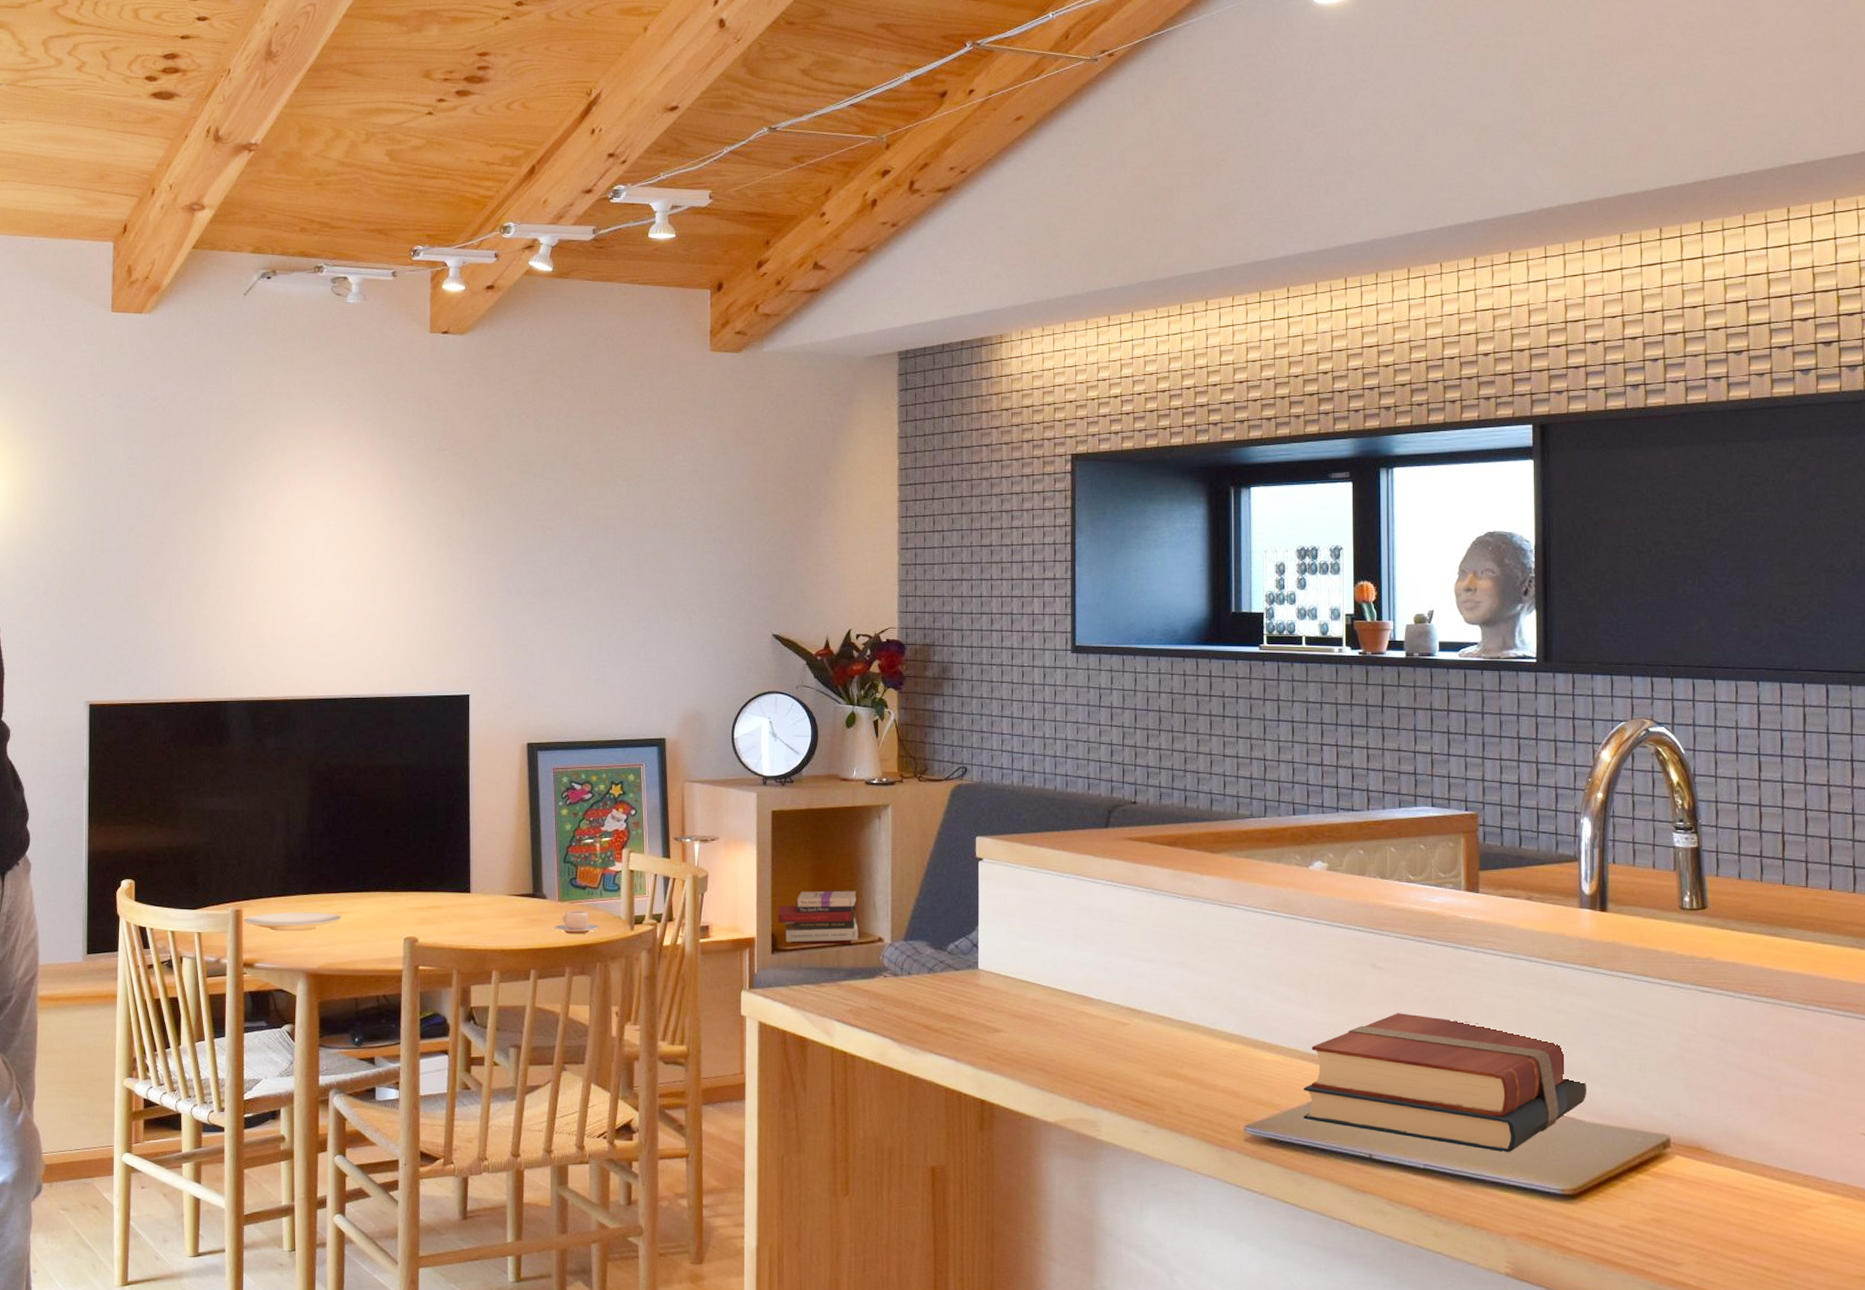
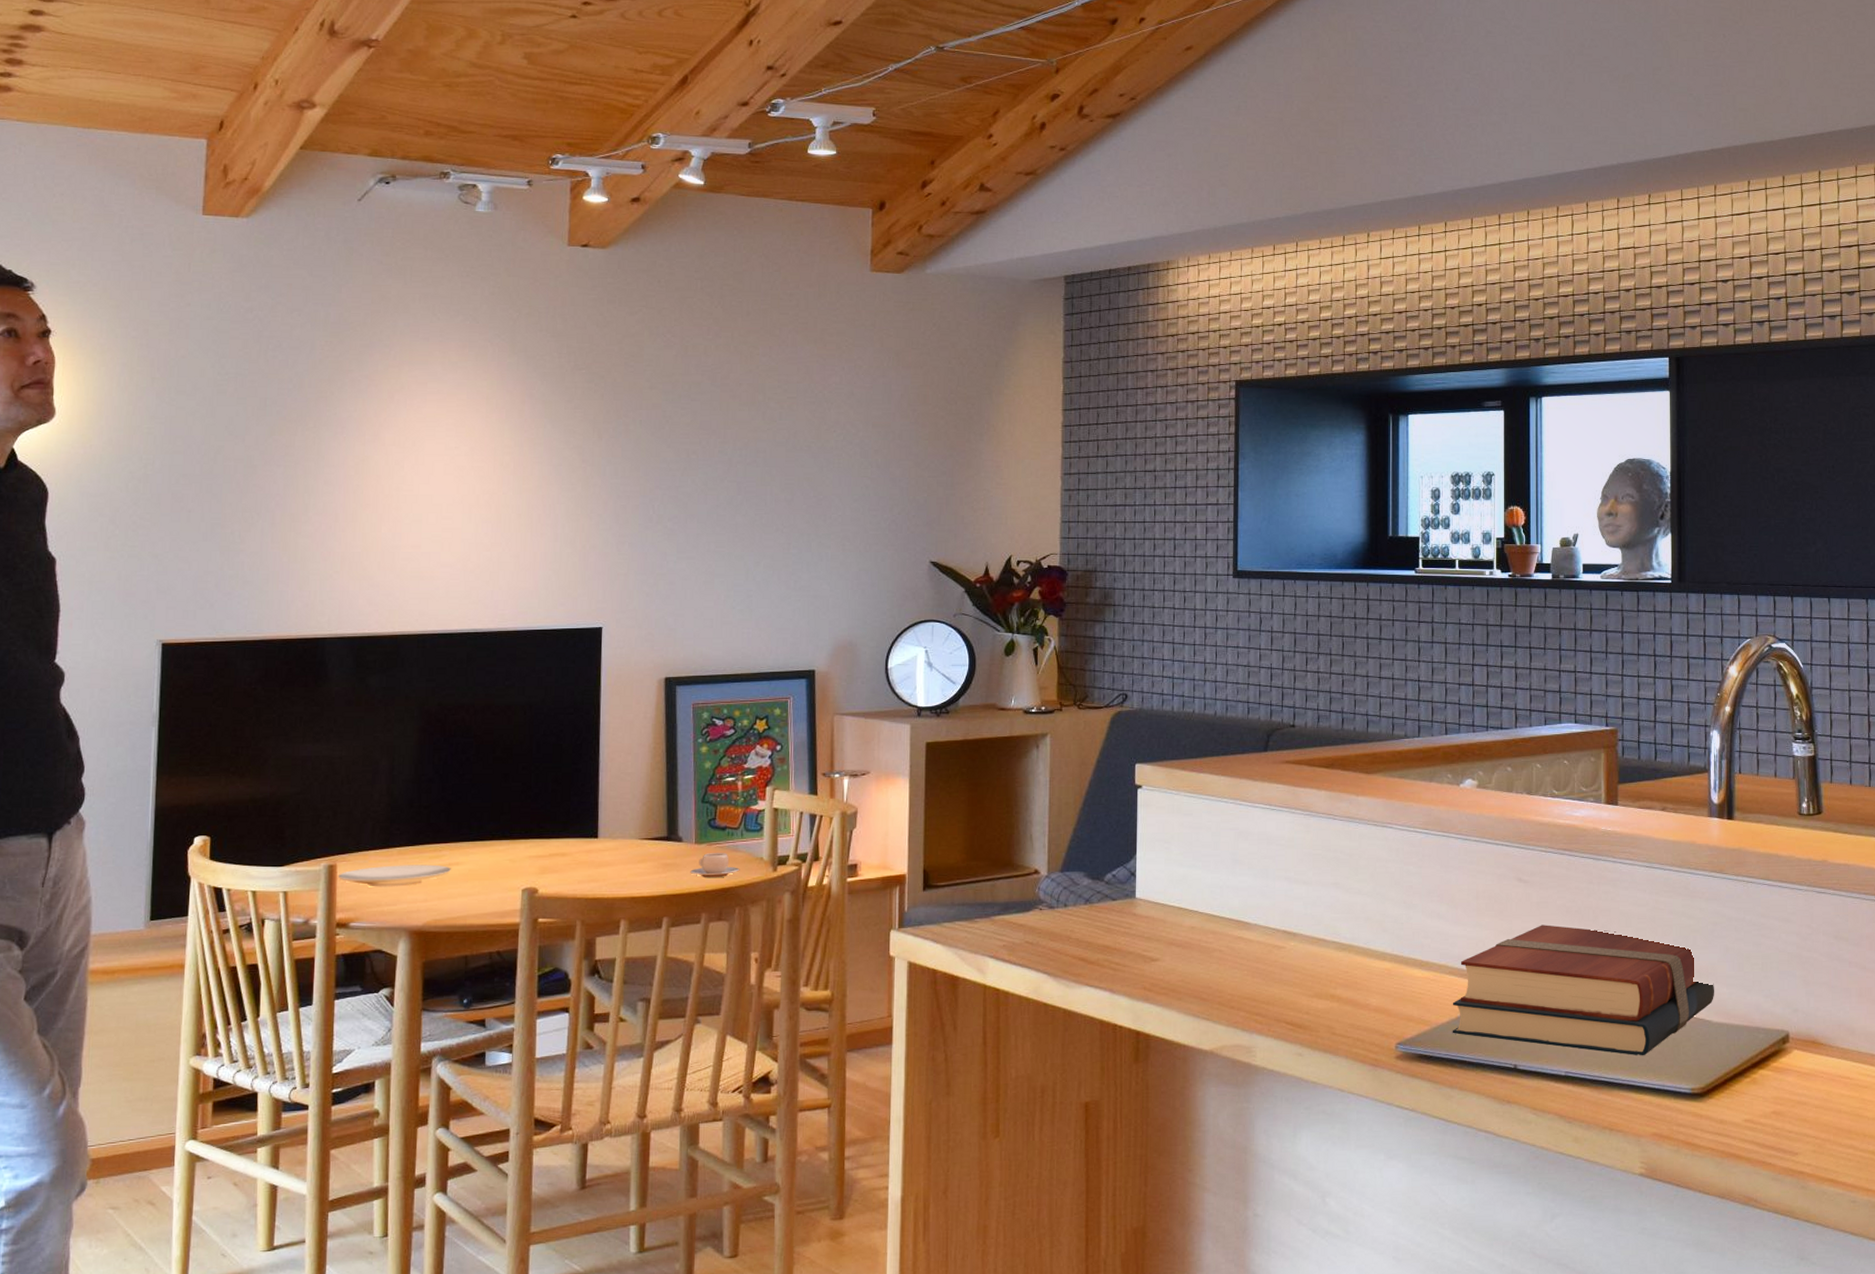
books: present [777,890,859,944] -> none [930,823,1014,880]

